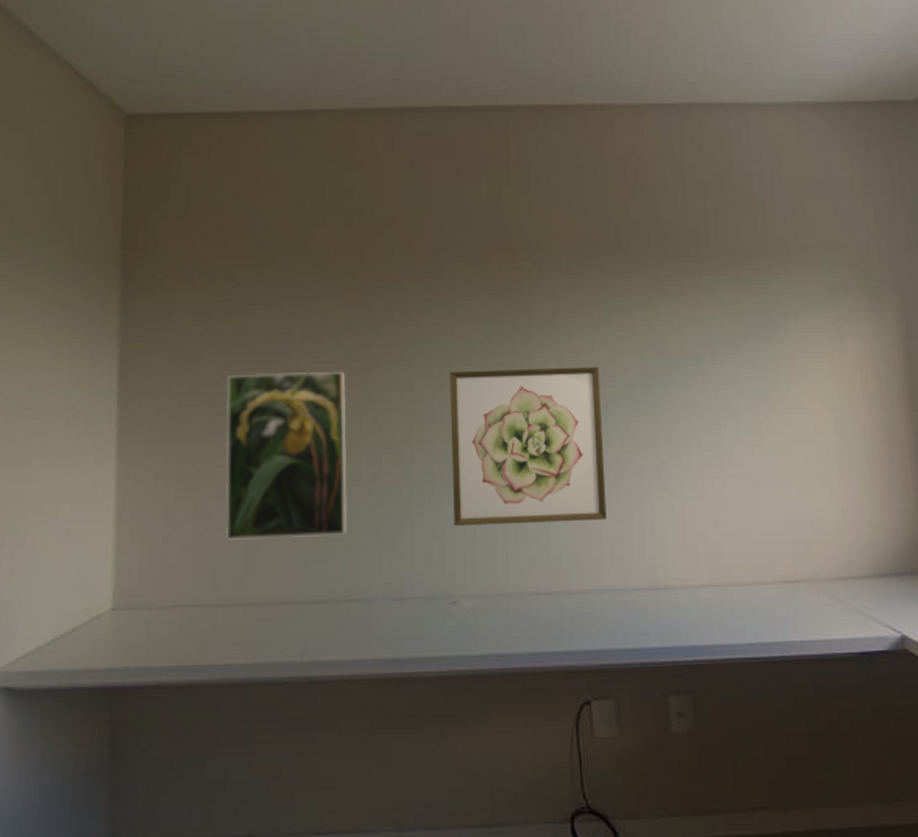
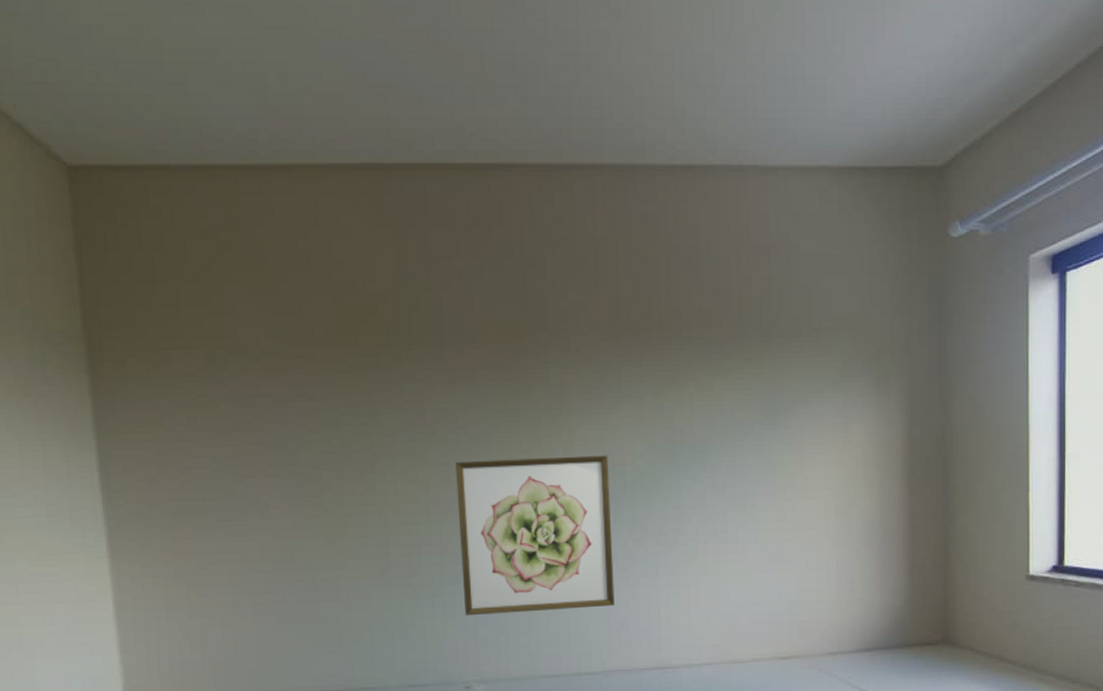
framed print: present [225,371,348,540] -> none [219,463,359,635]

